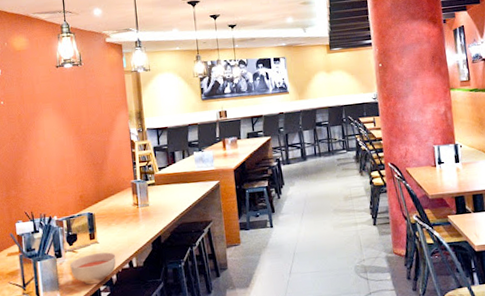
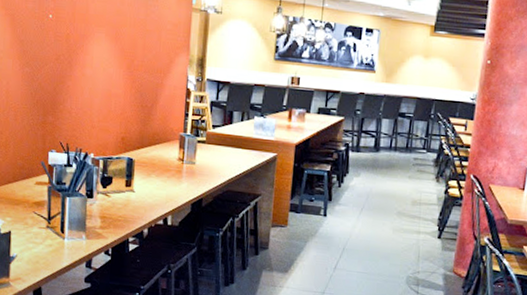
bowl: present [70,252,116,285] -> none [100,201,151,234]

